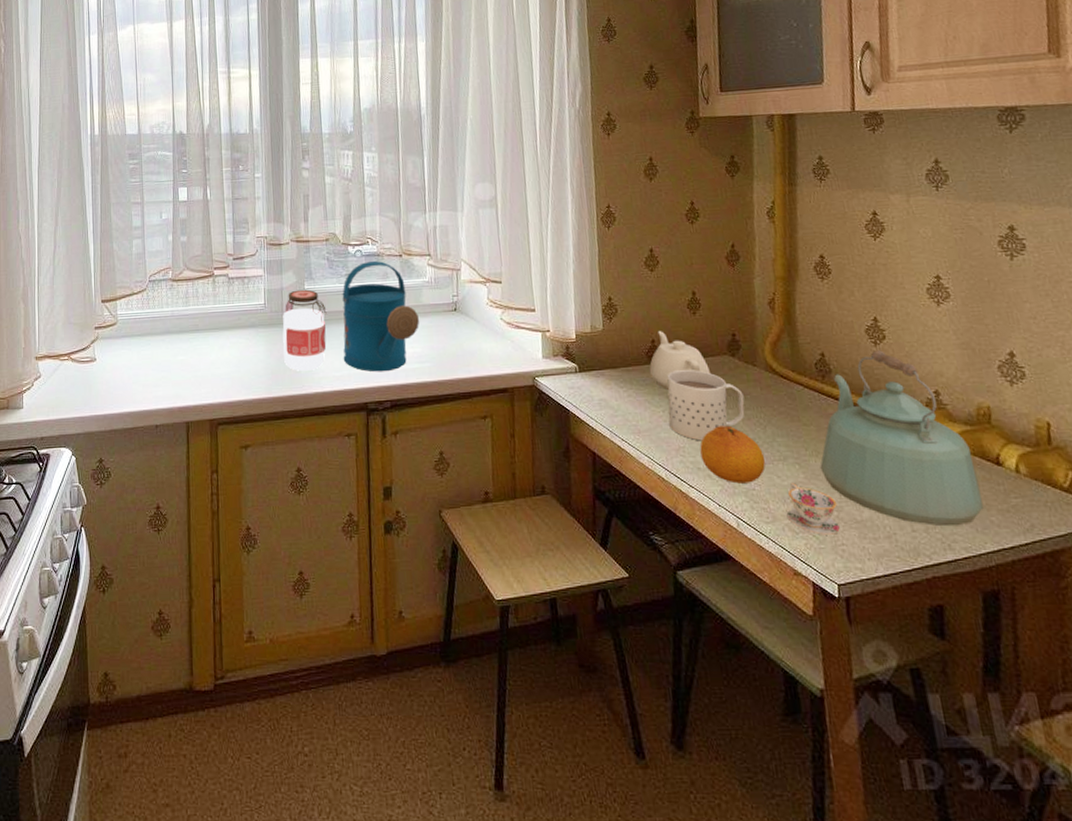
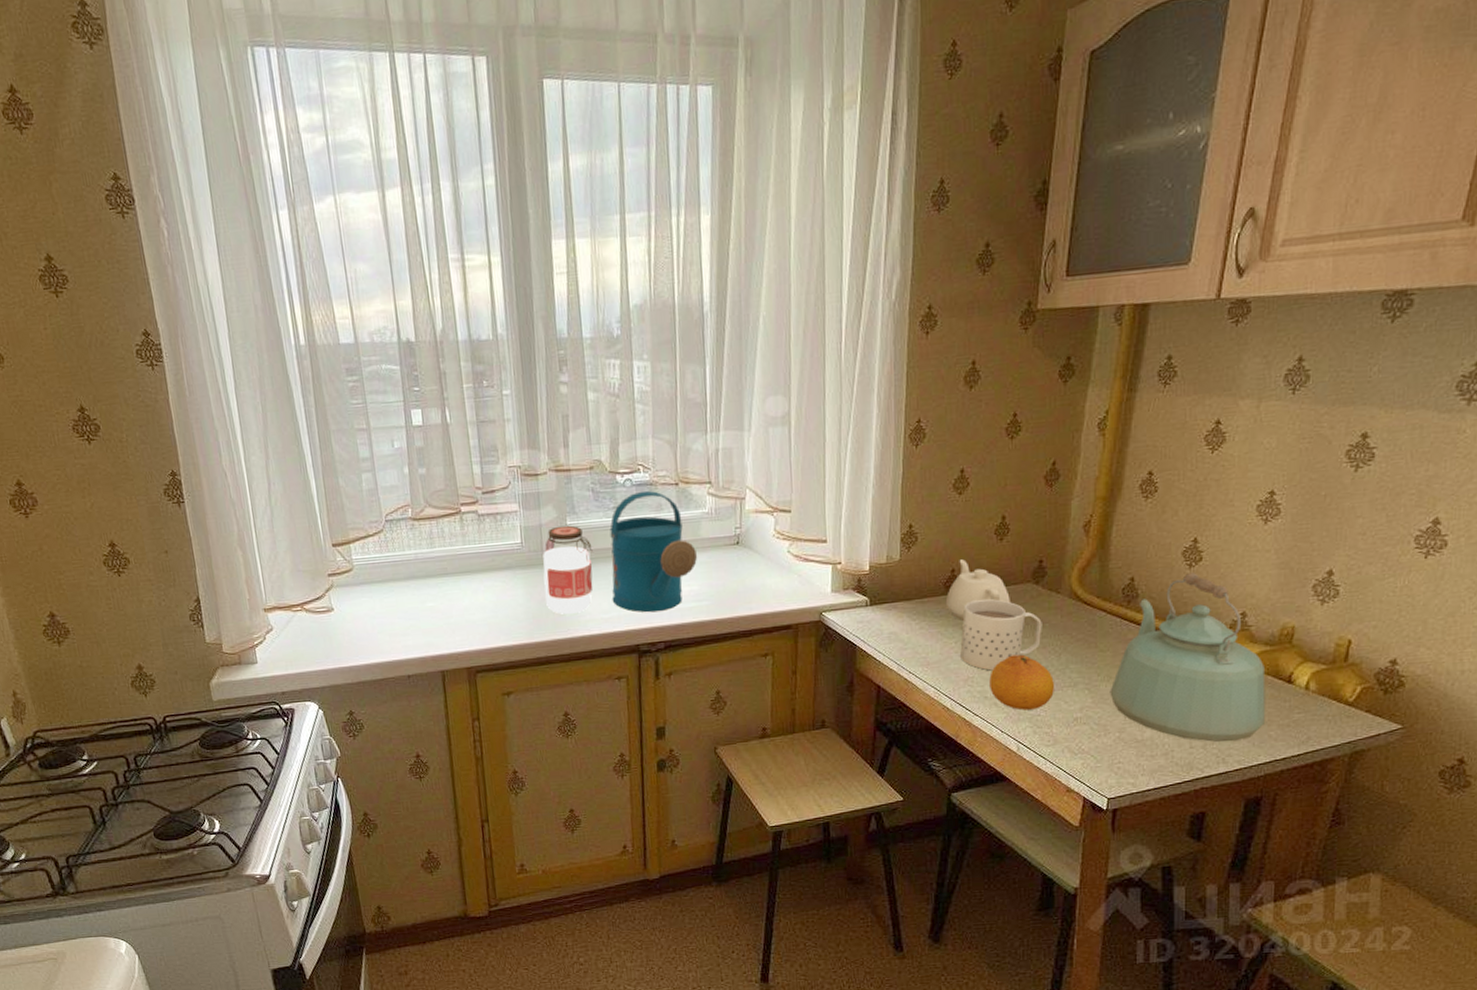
teacup: present [786,482,840,535] -> none [1068,706,1120,755]

